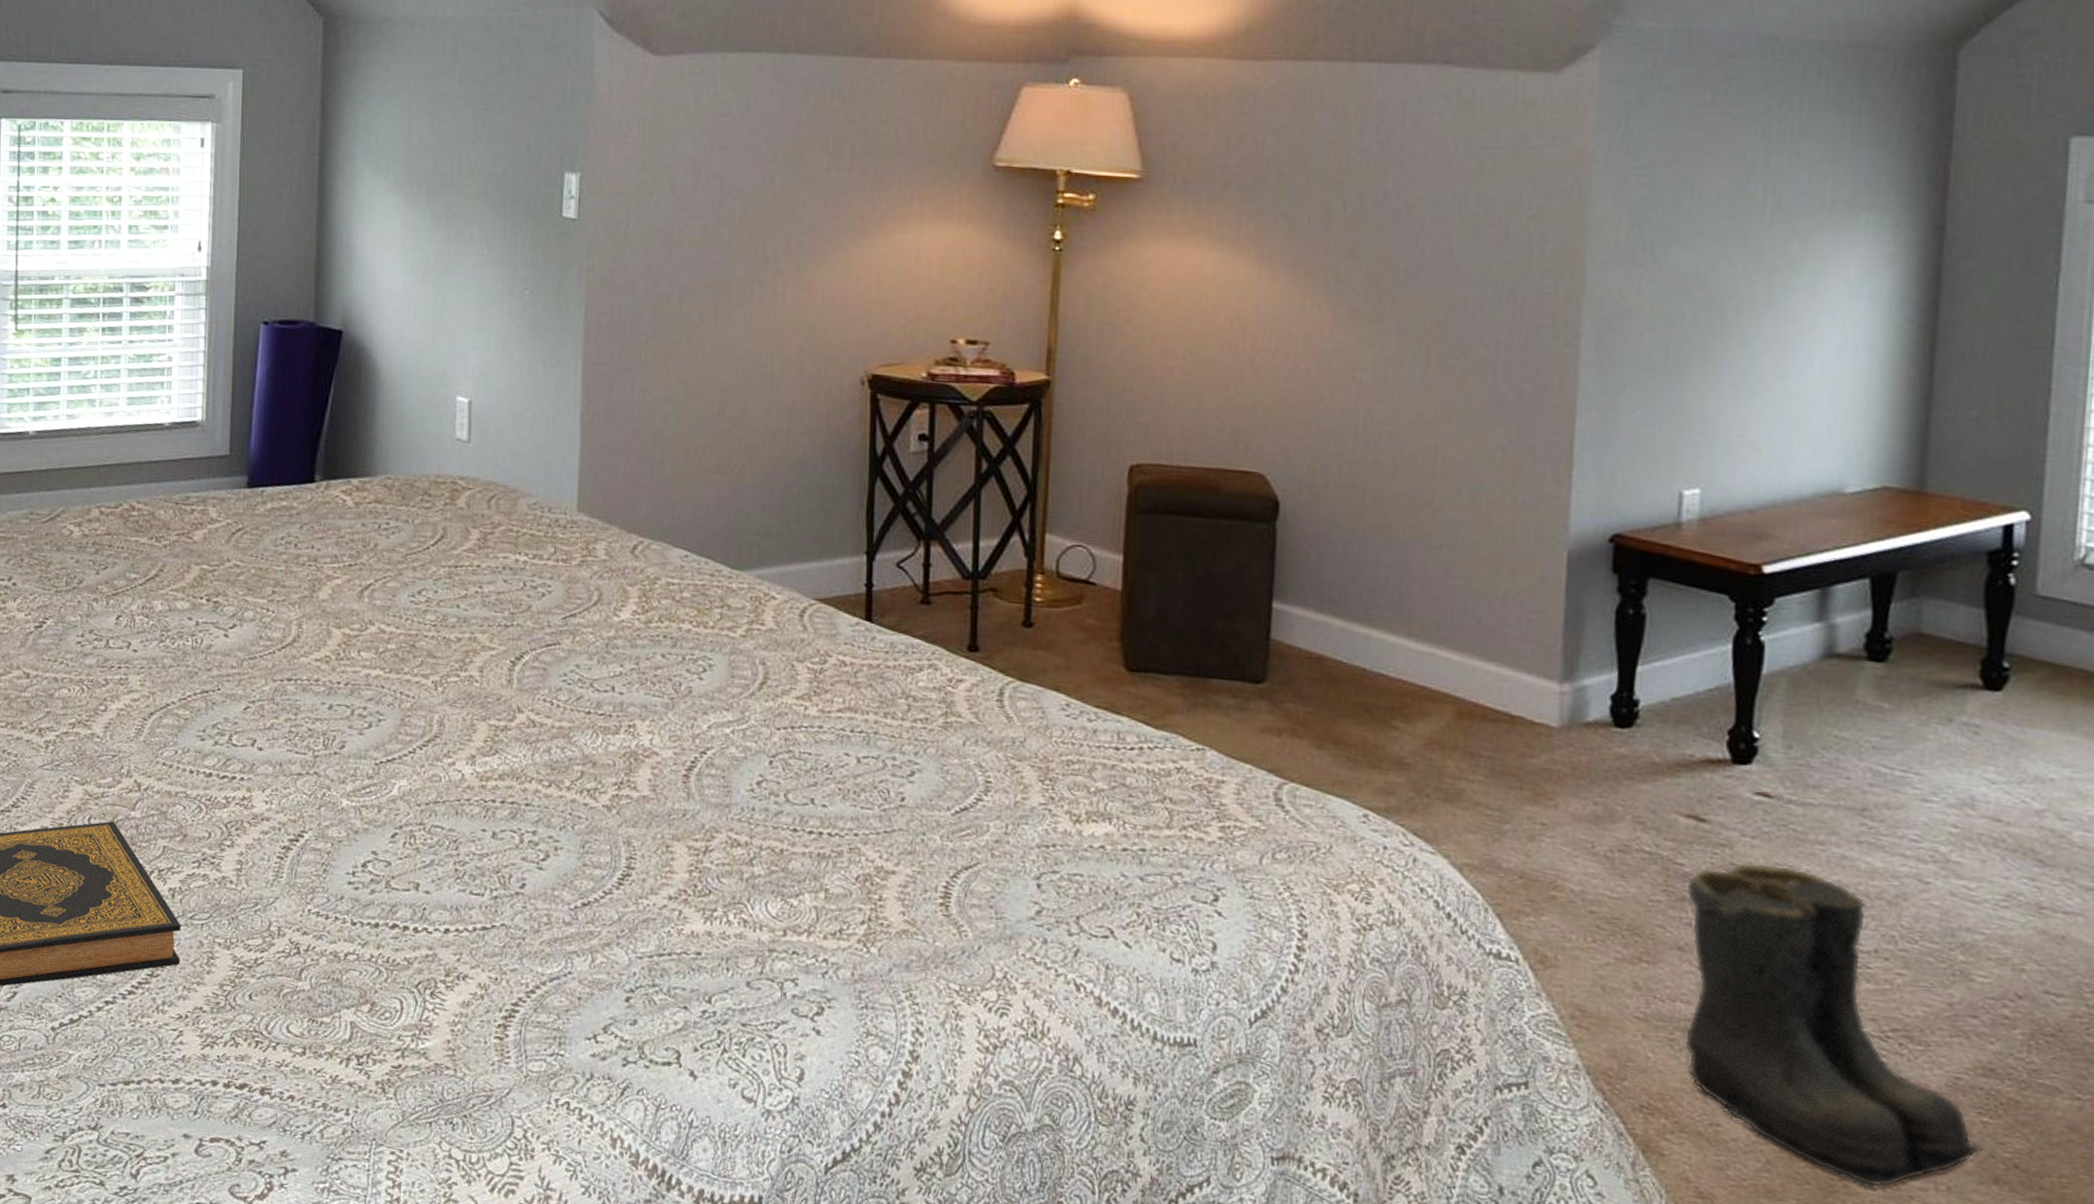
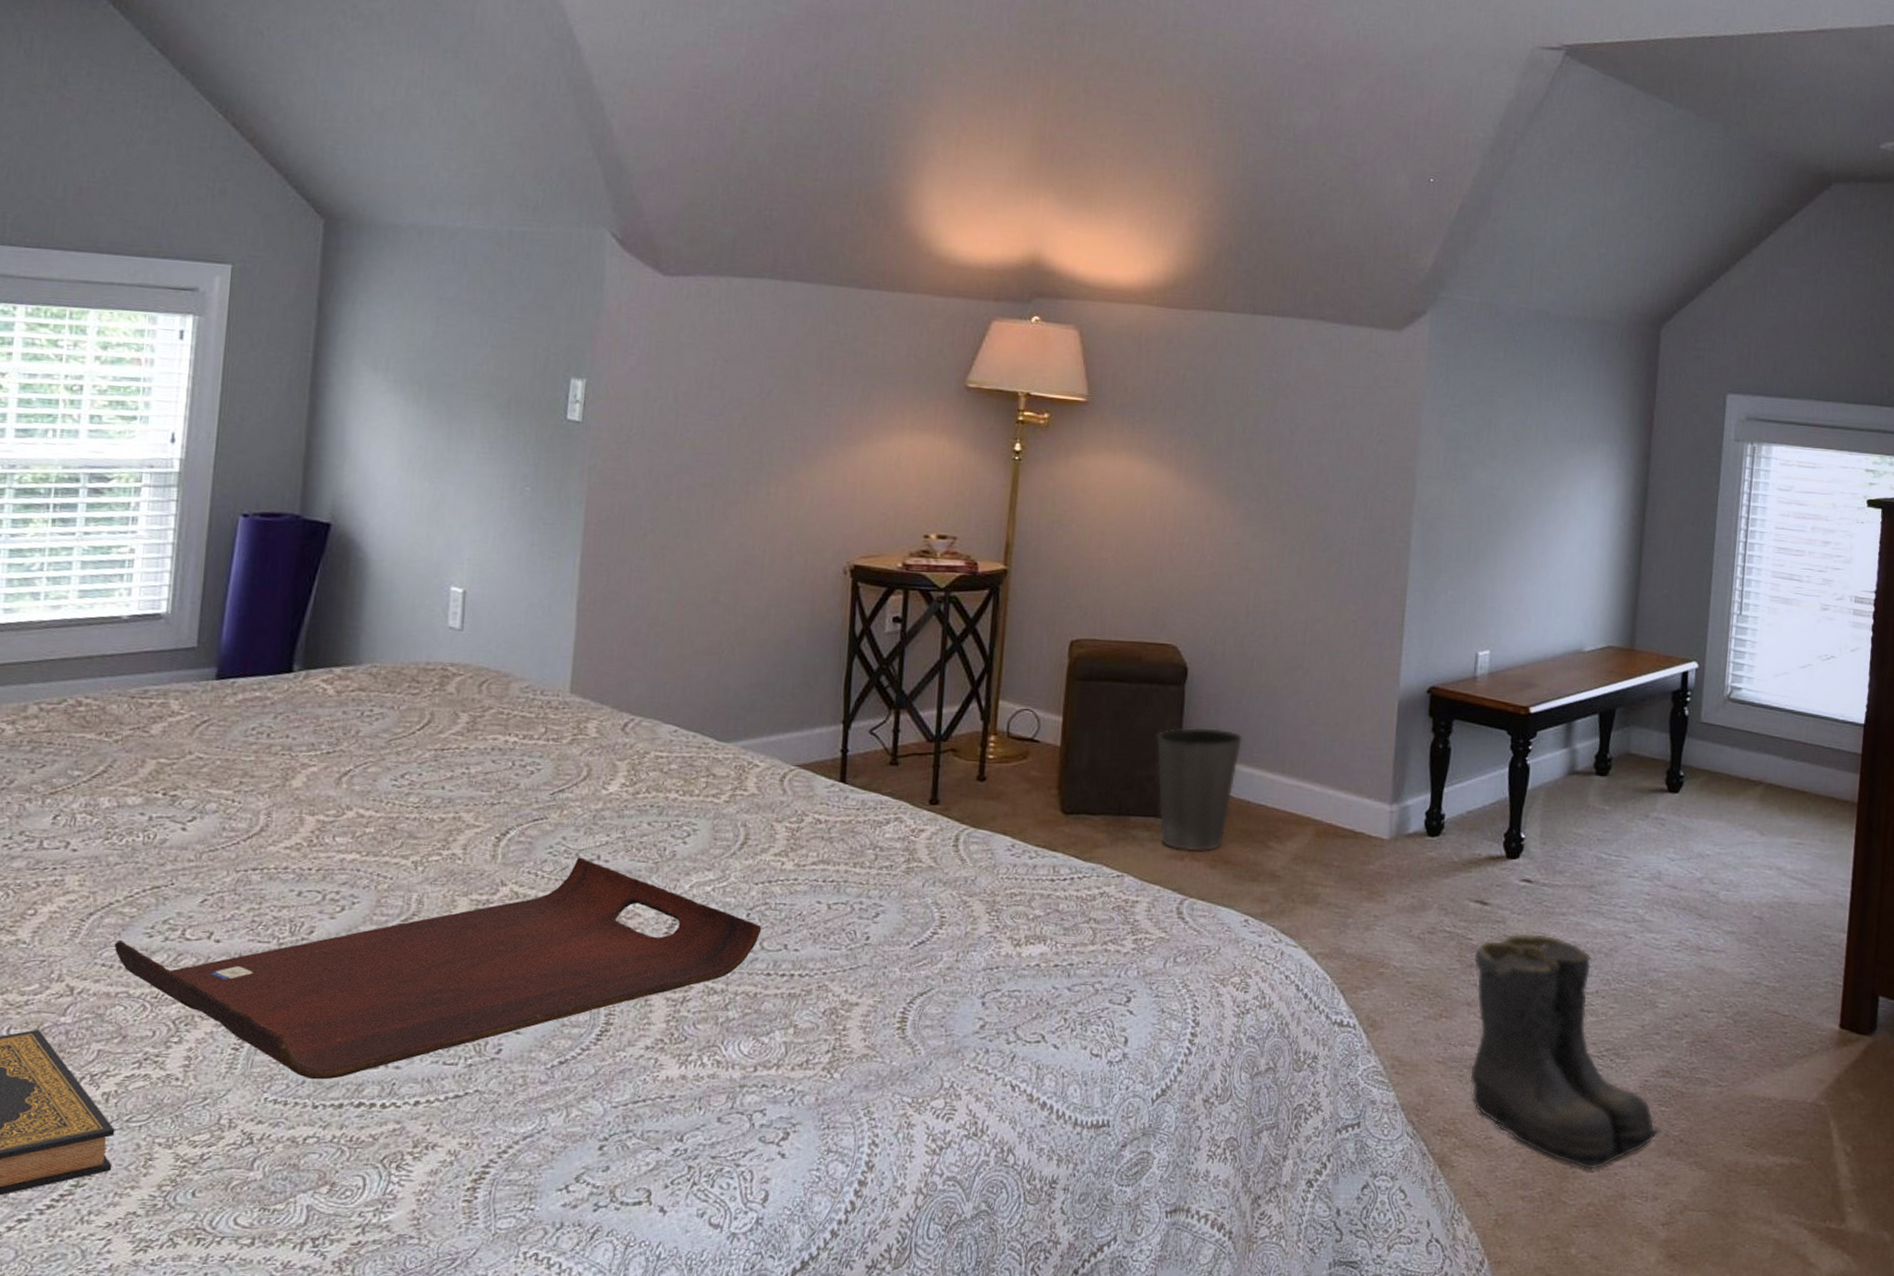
serving tray: none [172,687,786,898] -> present [114,857,762,1080]
waste basket: none [1241,574,1355,728] -> present [1156,727,1243,852]

